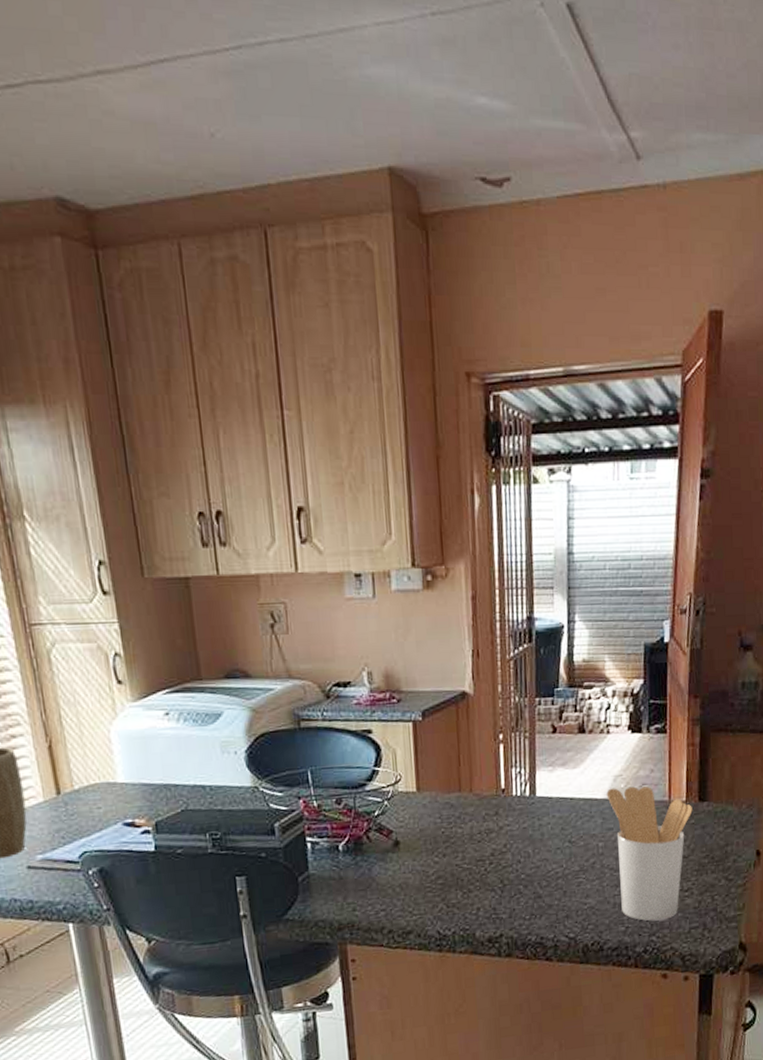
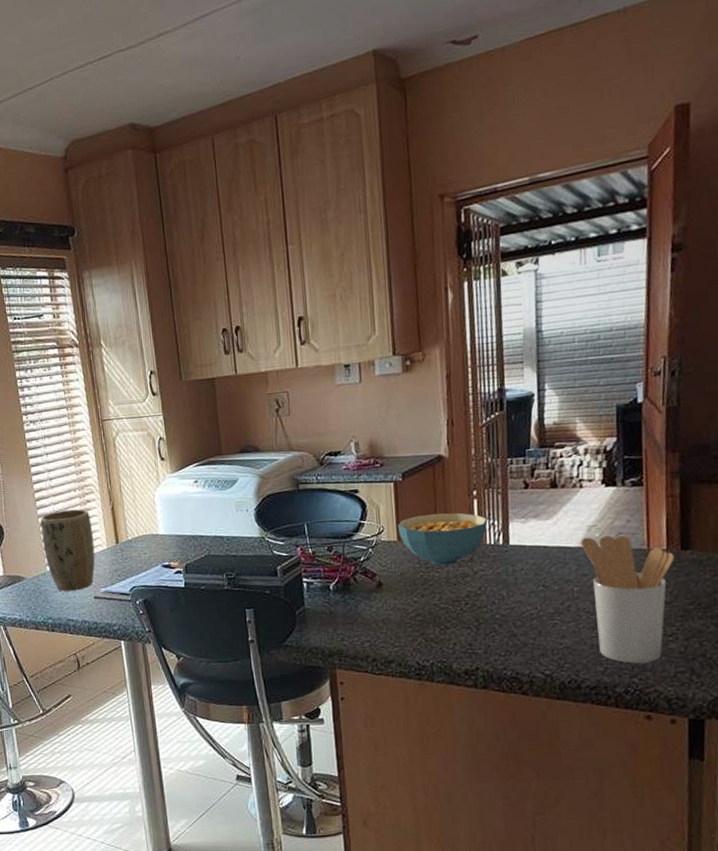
cereal bowl: none [417,759,515,820] -> present [398,512,488,566]

